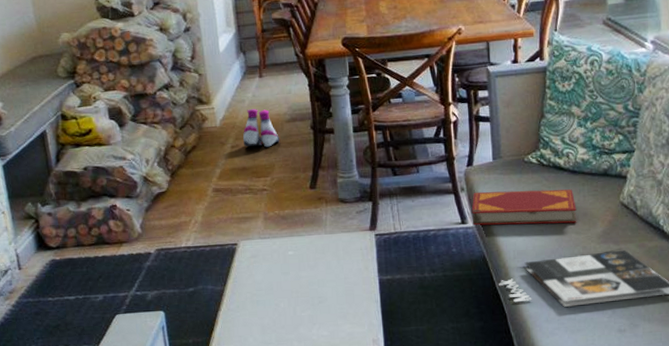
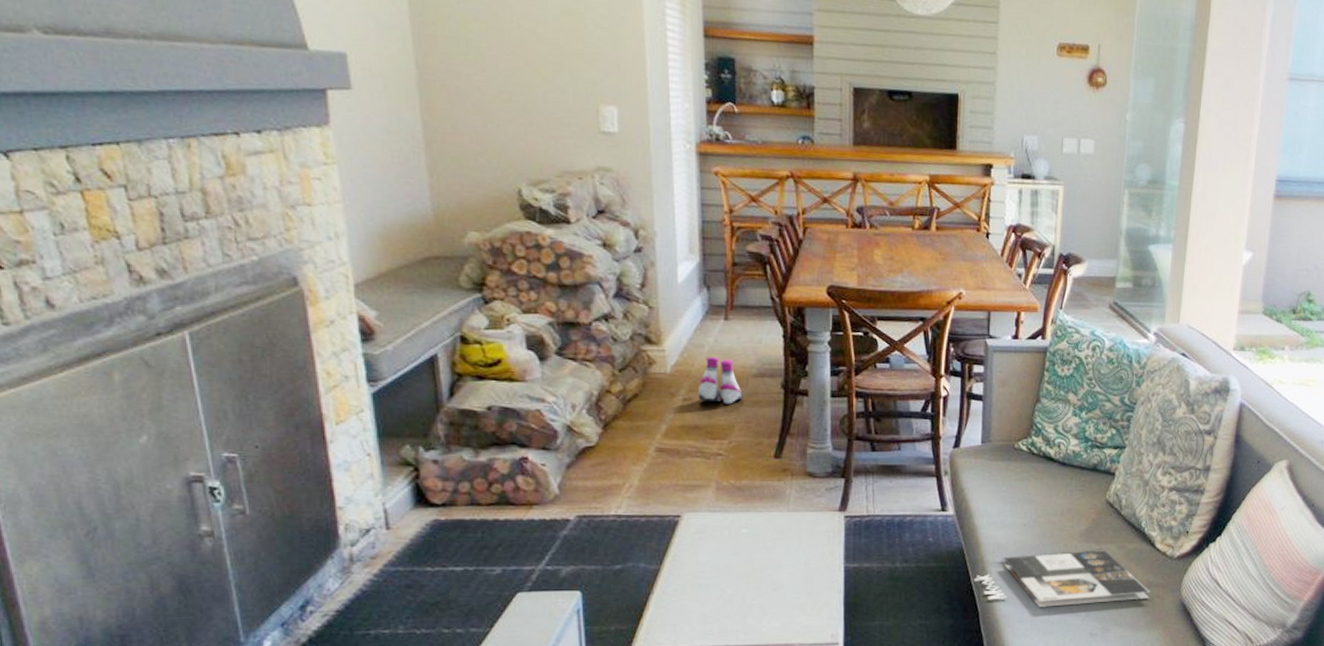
hardback book: present [471,189,577,226] -> none [953,477,1062,519]

